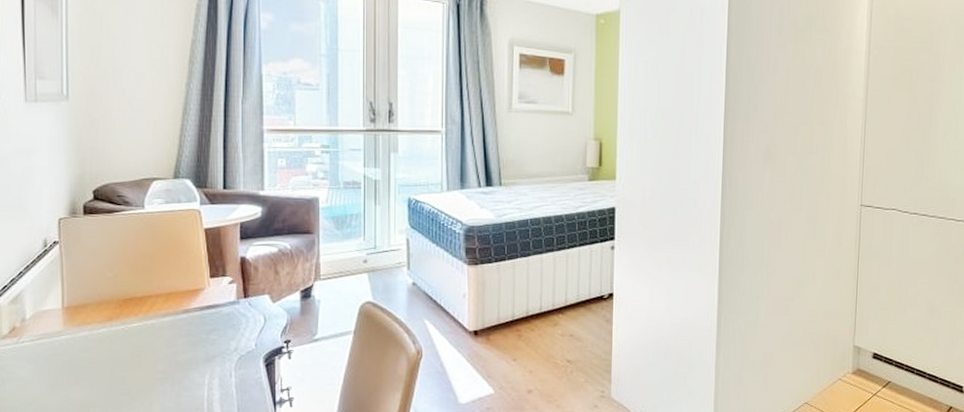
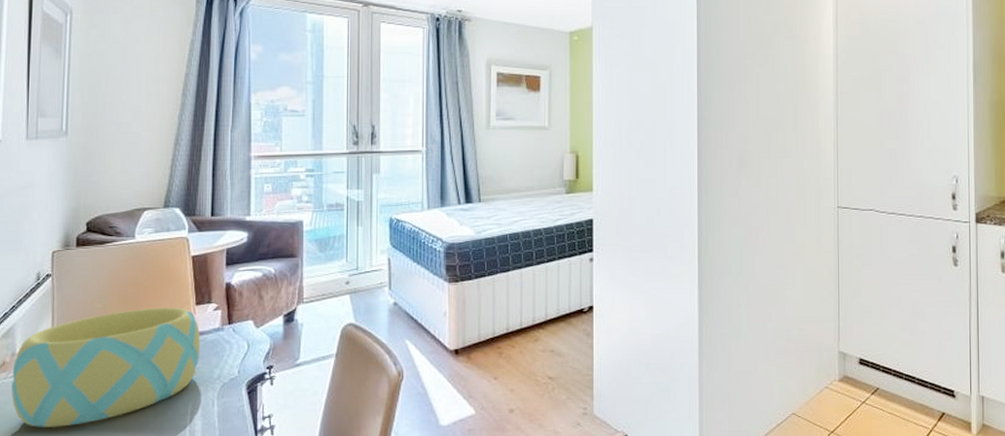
bowl: none [23,279,216,393] -> present [11,307,201,427]

